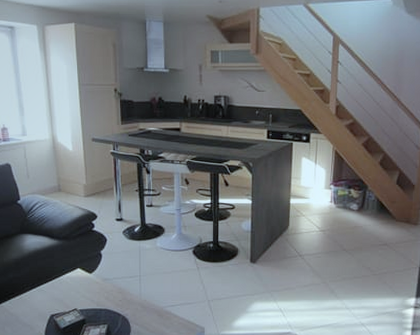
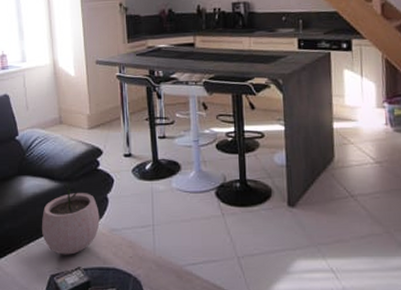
plant pot: none [42,240,94,299] -> present [41,182,100,255]

